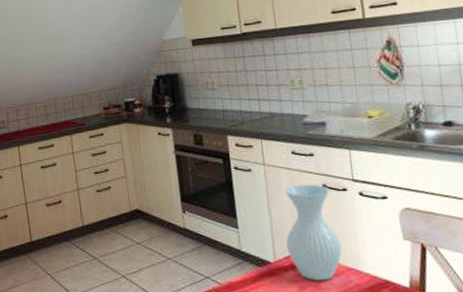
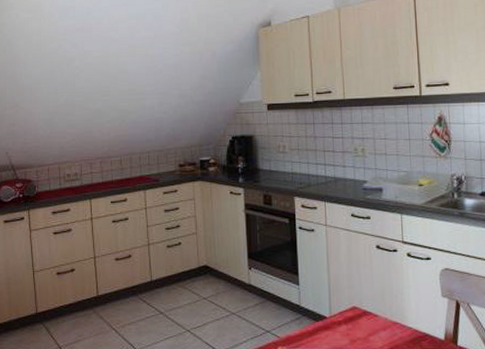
vase: present [285,184,342,281] -> none [341,245,390,334]

